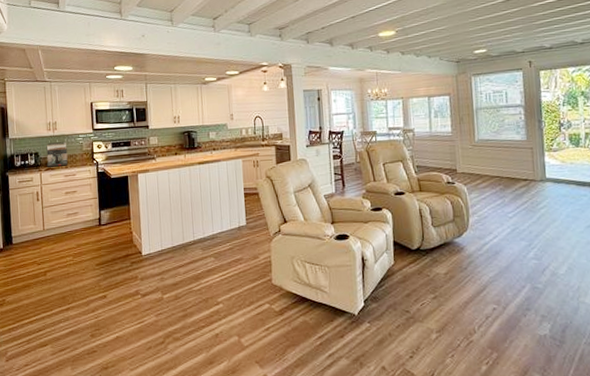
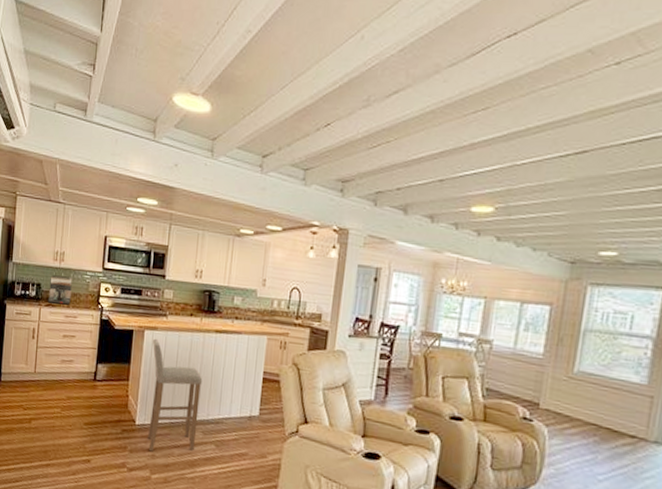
bar stool: none [146,179,197,276] -> present [148,338,203,452]

